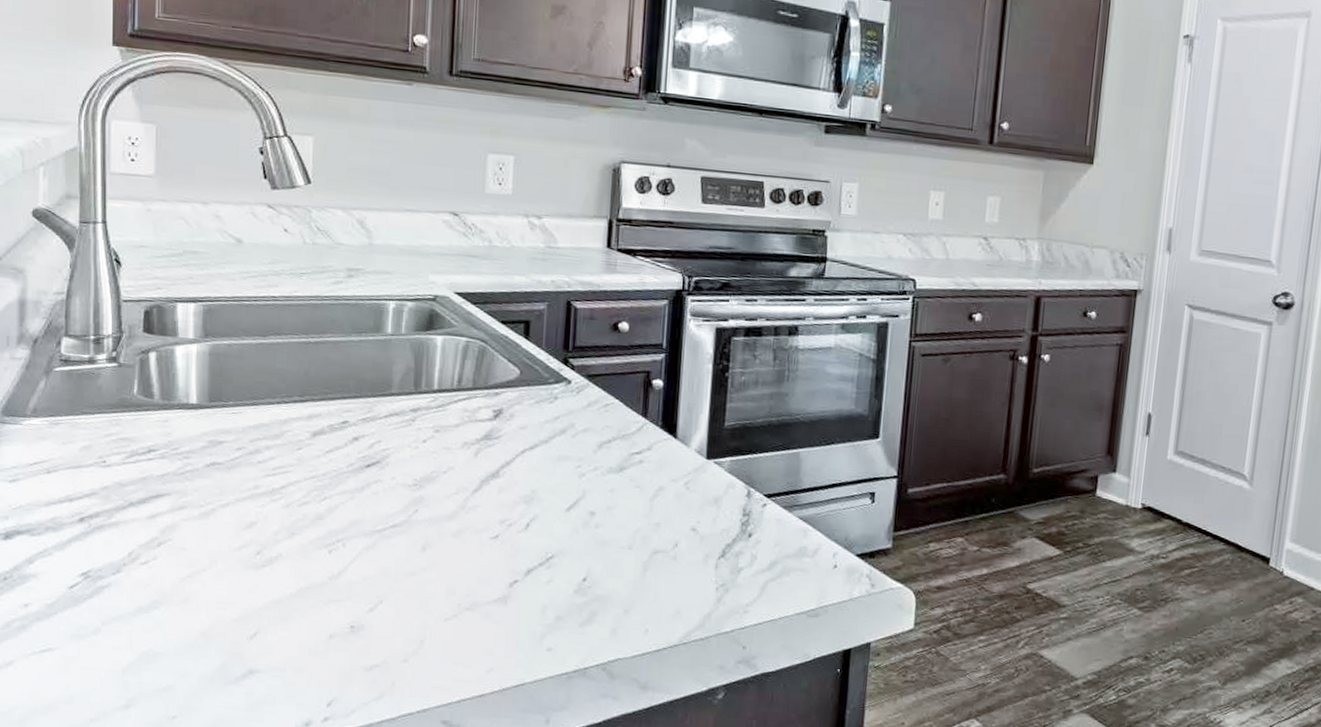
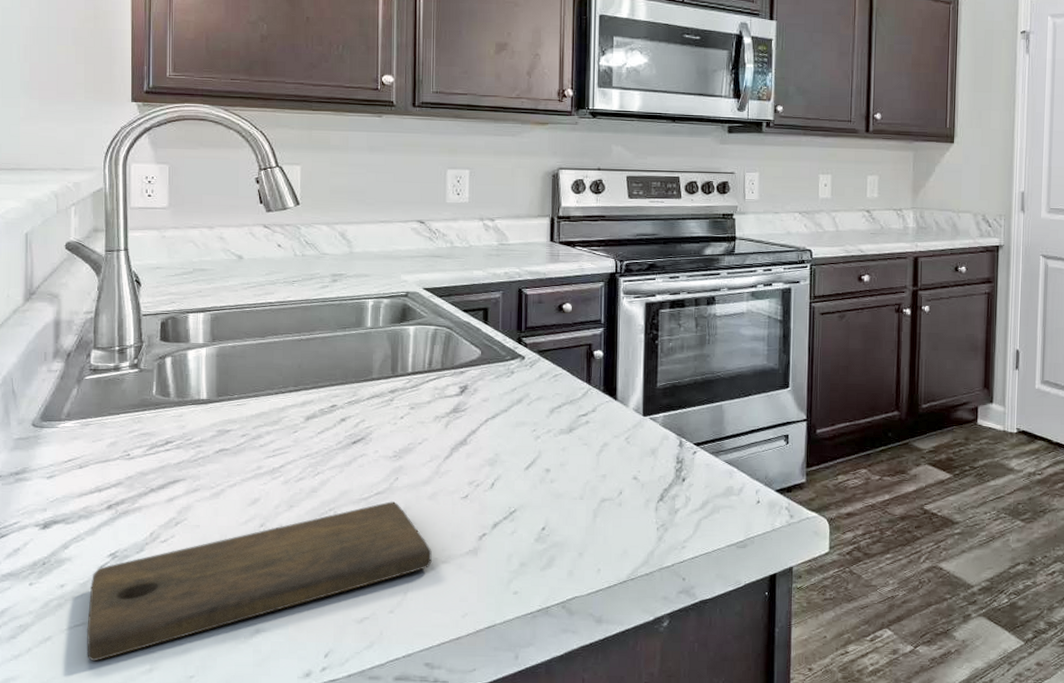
cutting board: none [54,536,455,693] -> present [87,501,432,662]

